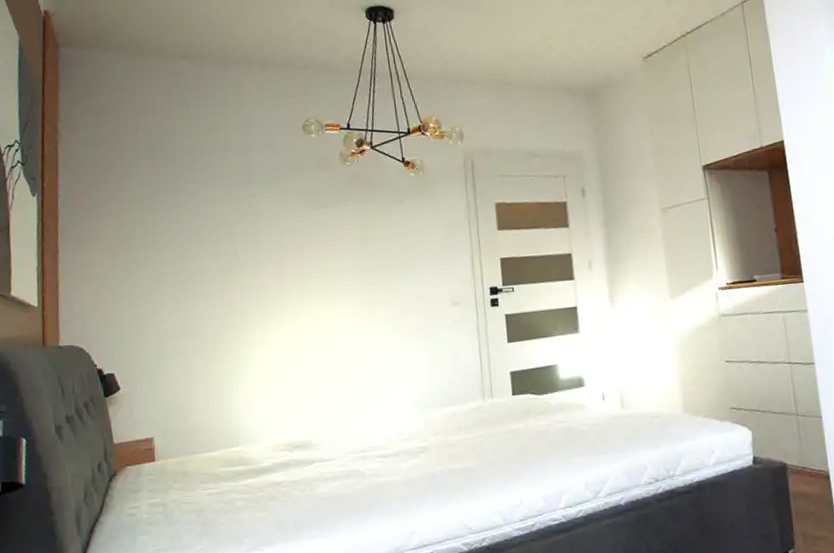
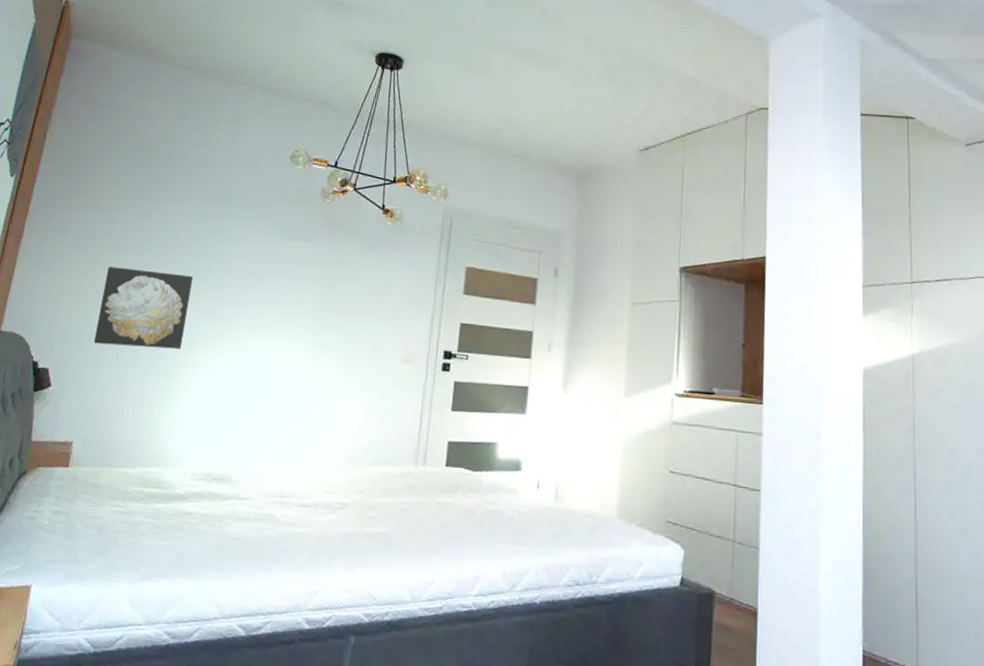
wall art: none [148,260,237,342] -> present [93,266,194,349]

